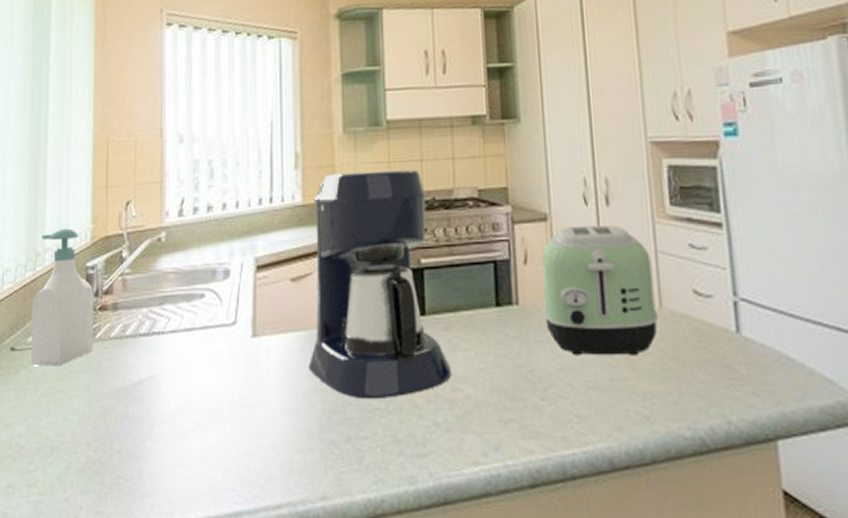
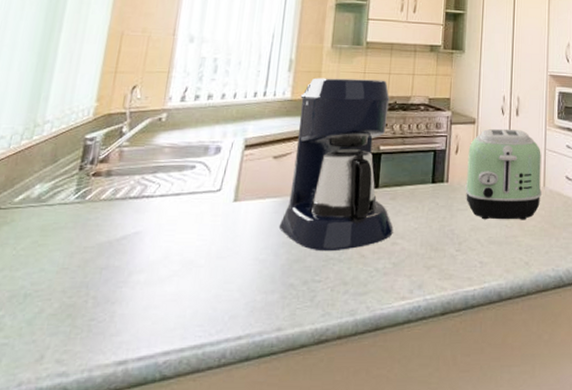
soap bottle: present [30,228,94,367] -> none [13,104,90,224]

